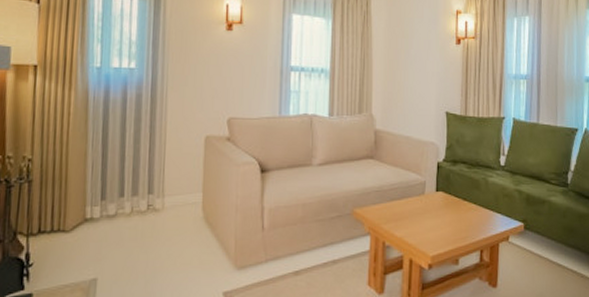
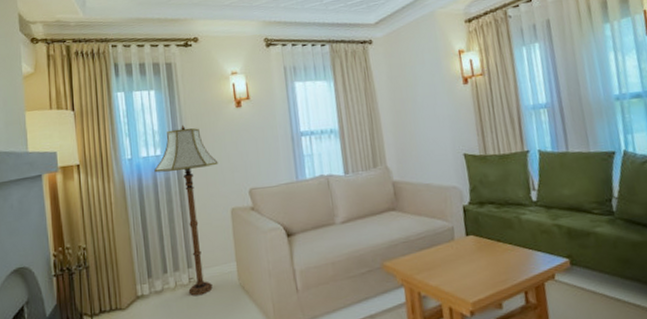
floor lamp: none [125,39,199,225] -> present [154,124,219,296]

